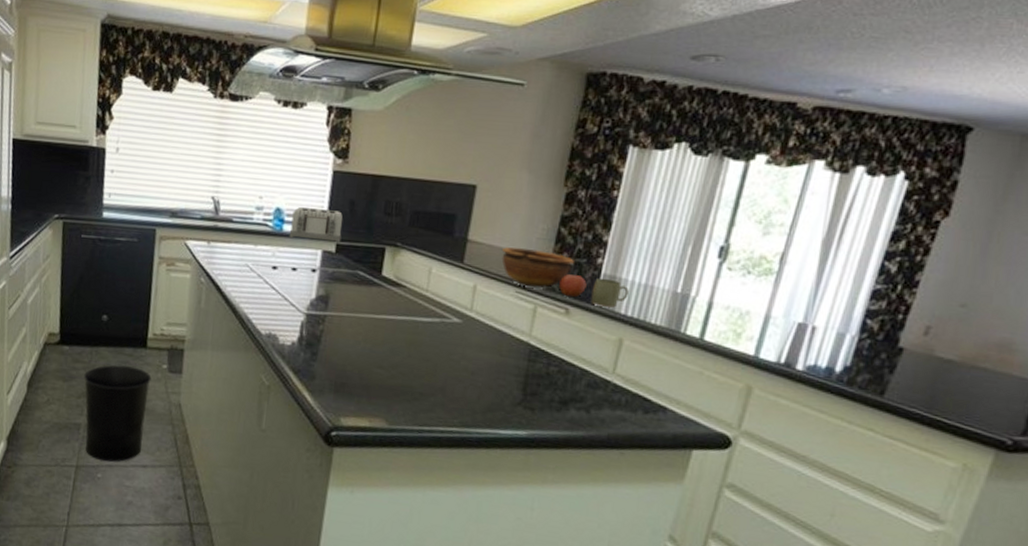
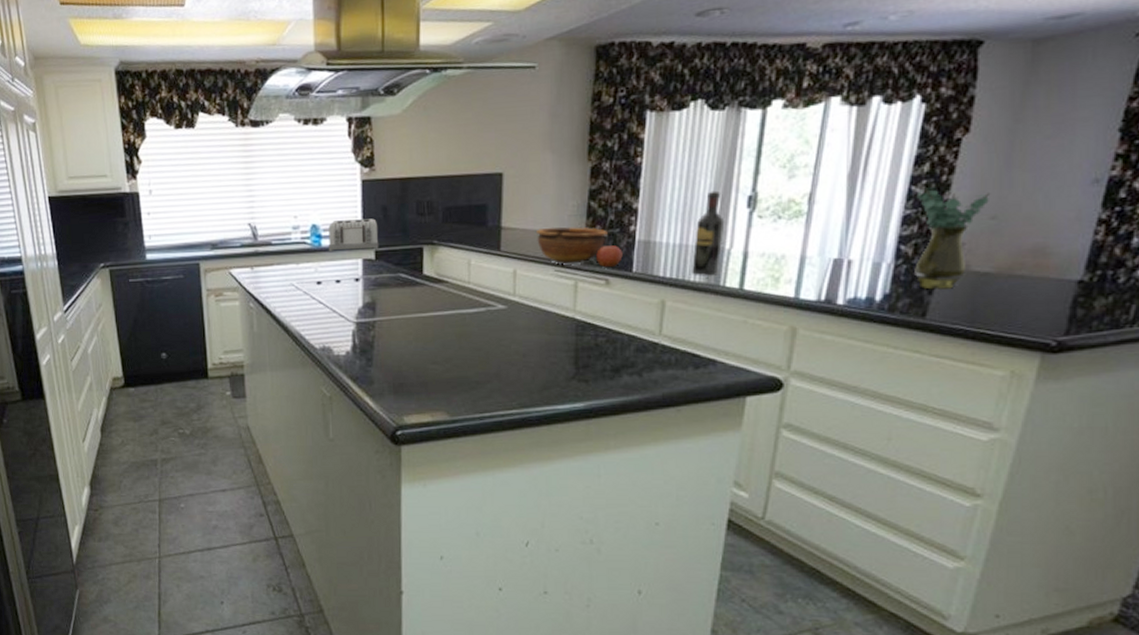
waste bin: present [84,365,152,462] -> none [153,398,218,491]
mug: present [590,278,629,308] -> none [629,244,664,272]
wine bottle: none [653,235,694,322] -> present [692,190,725,277]
vase: none [877,262,963,371] -> present [915,185,991,290]

